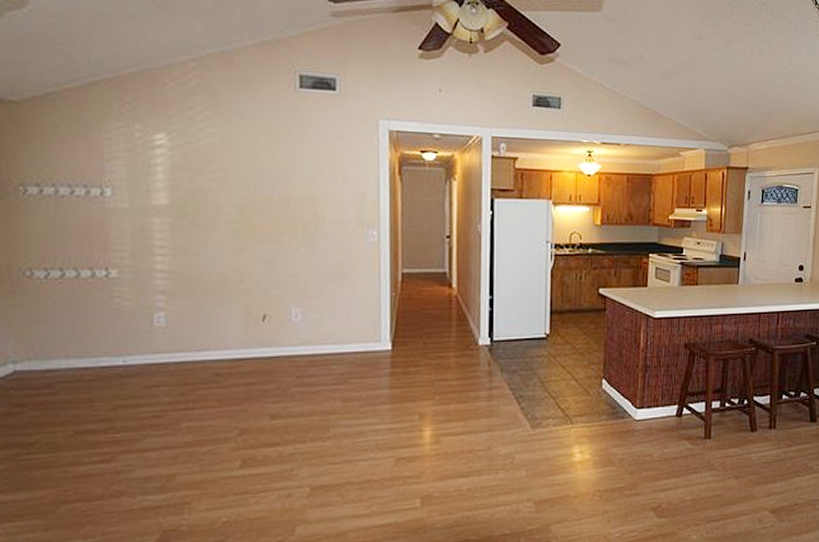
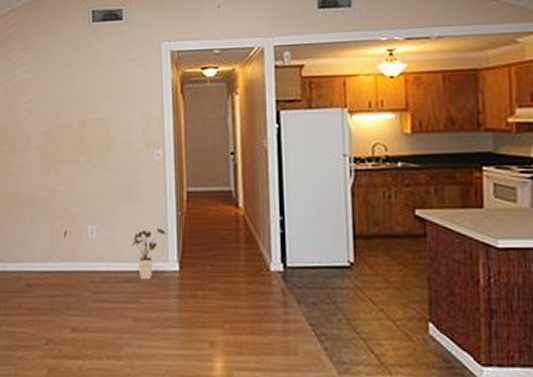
house plant: none [342,309,379,361] -> present [132,228,166,280]

